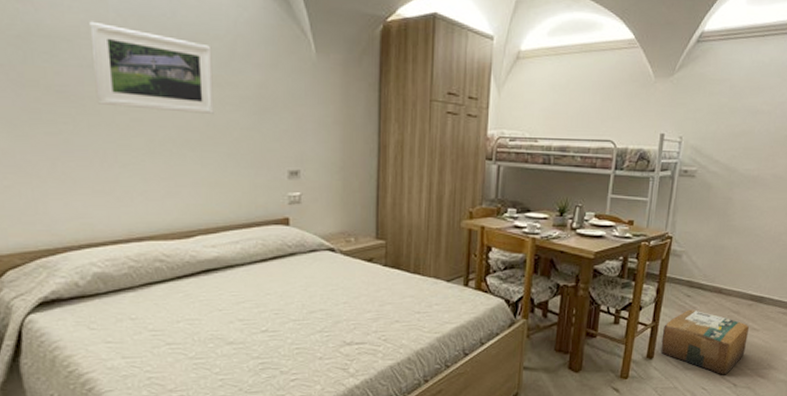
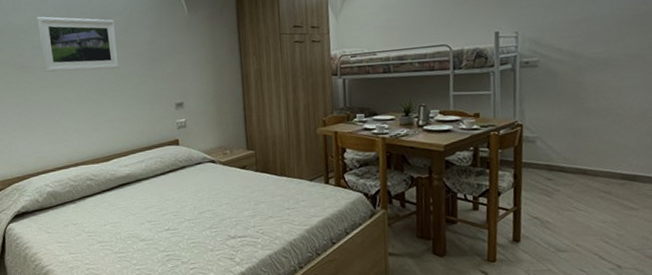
cardboard box: present [660,309,749,375] -> none [526,192,626,257]

